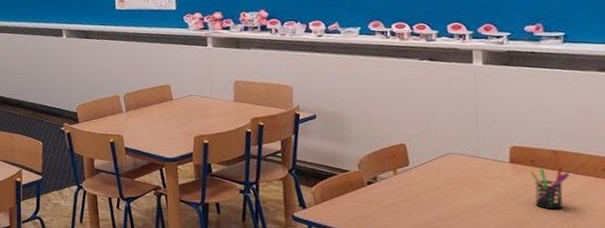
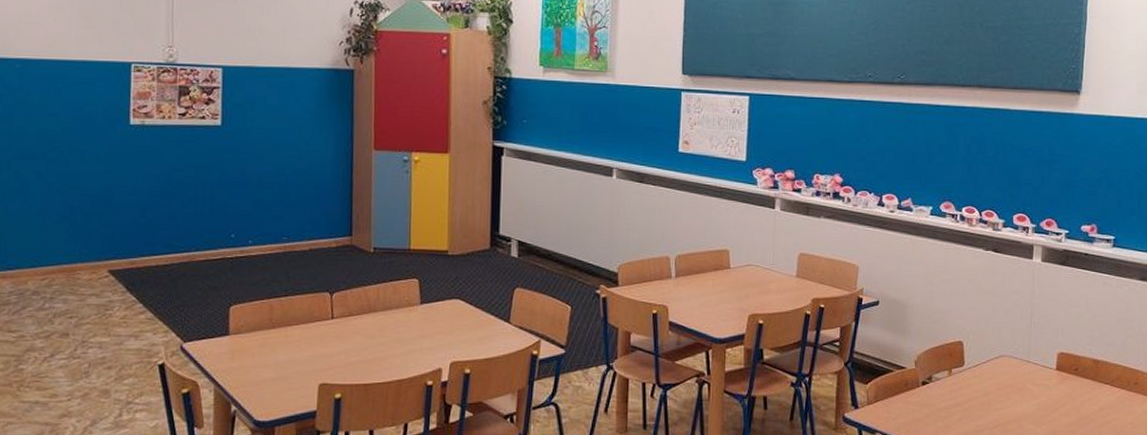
pen holder: present [529,166,570,210] -> none [1072,377,1107,423]

